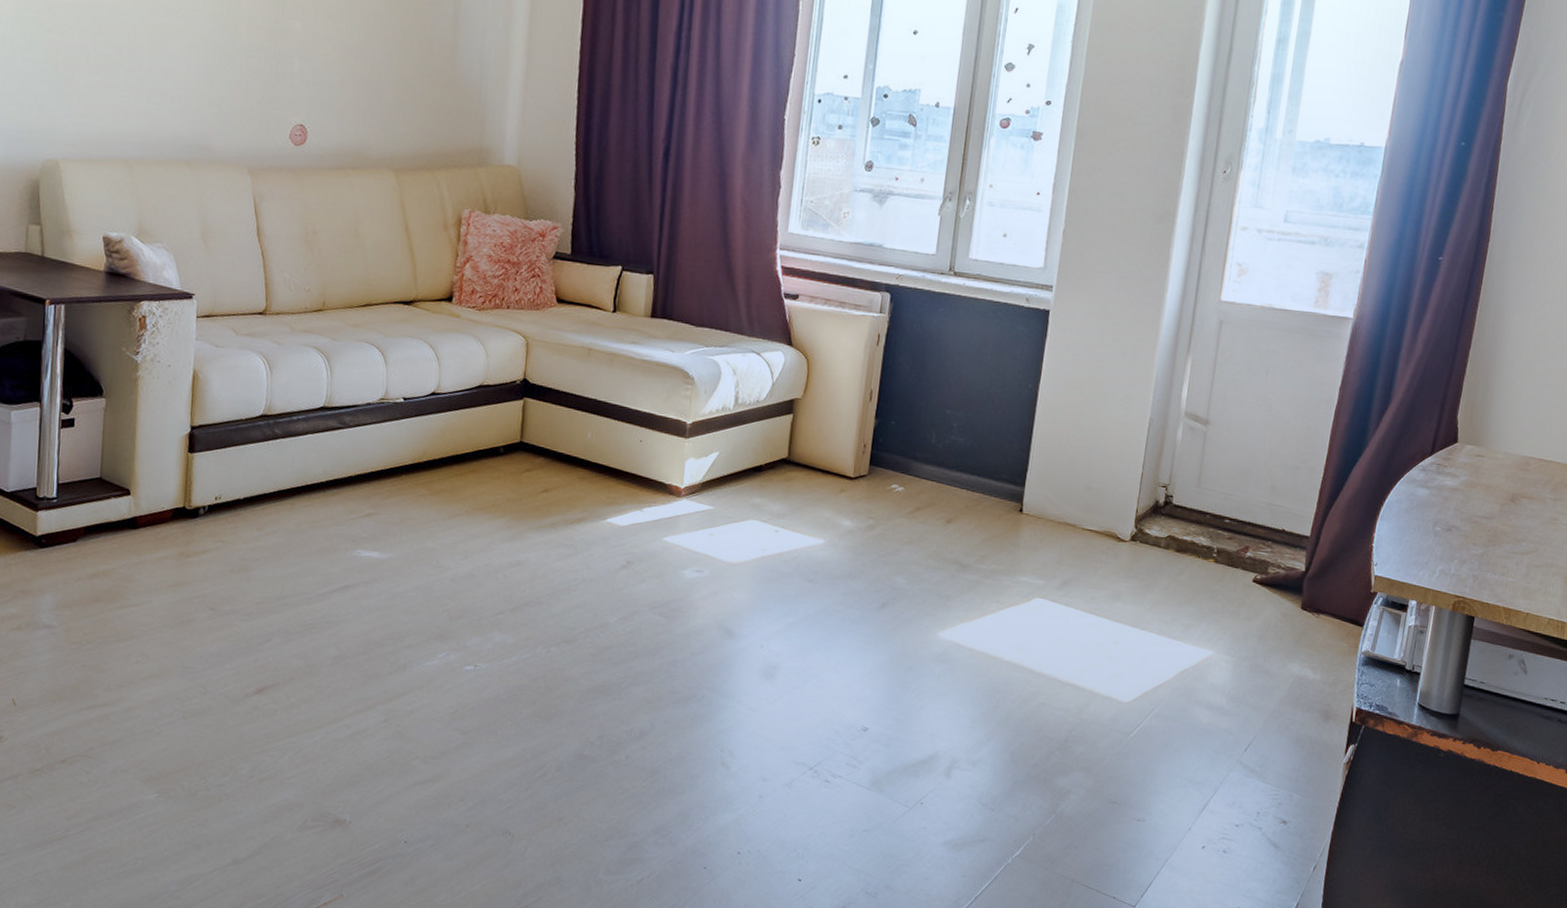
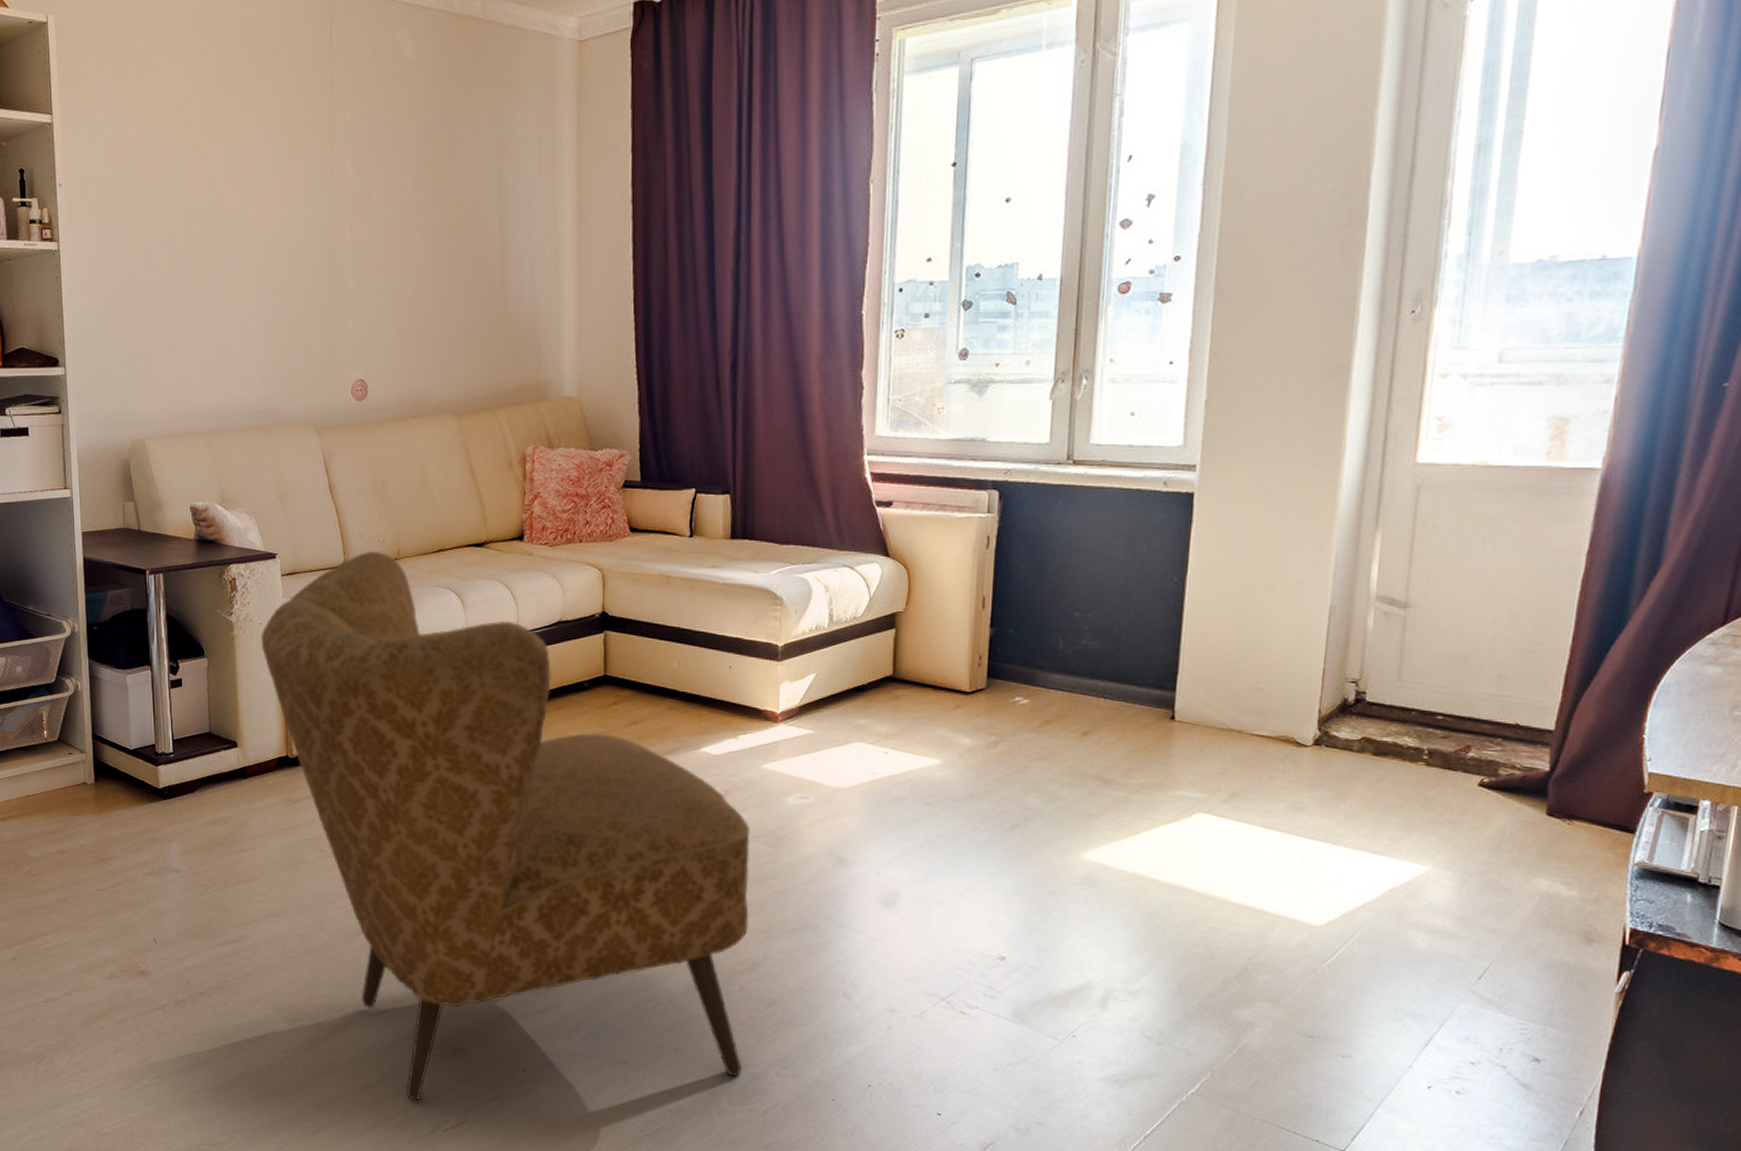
armchair: none [167,299,648,876] -> present [260,550,750,1101]

